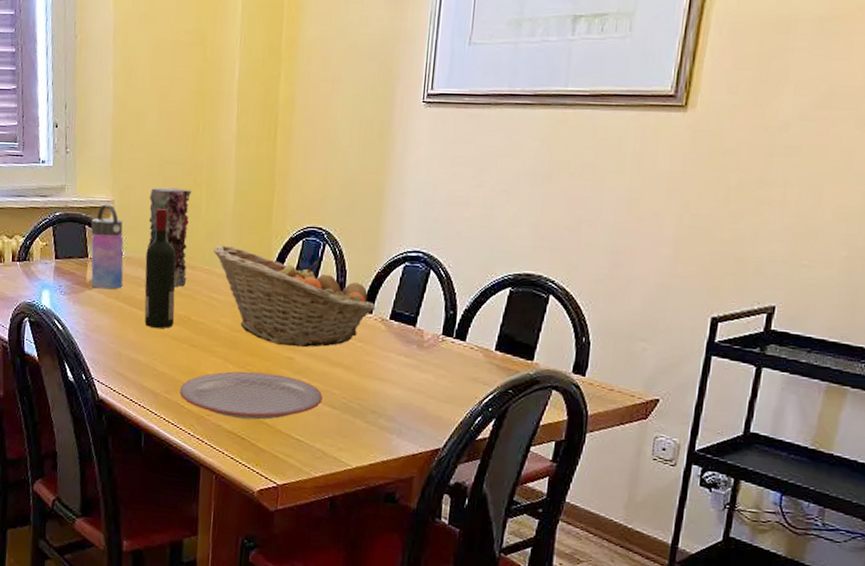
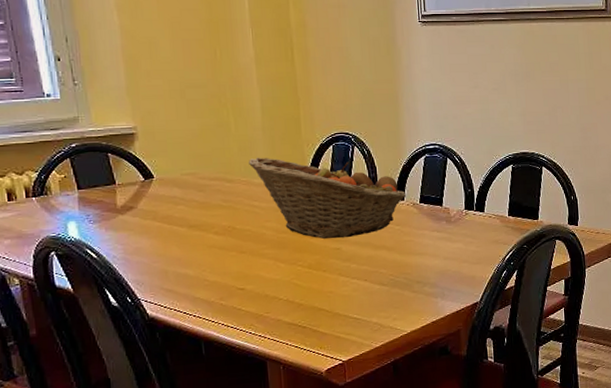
water bottle: present [91,204,124,290] -> none [113,131,159,213]
wine bottle: present [144,209,176,328] -> none [179,130,219,242]
vase: present [148,187,192,288] -> none [174,109,226,201]
plate: present [179,371,322,420] -> none [234,264,372,311]

